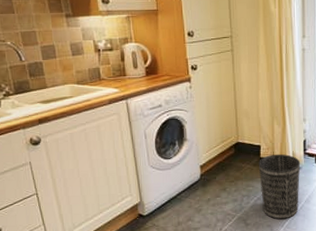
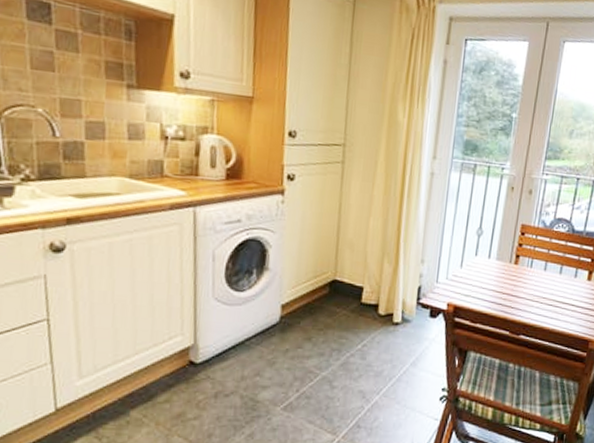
wastebasket: present [258,153,301,220] -> none [355,300,411,385]

